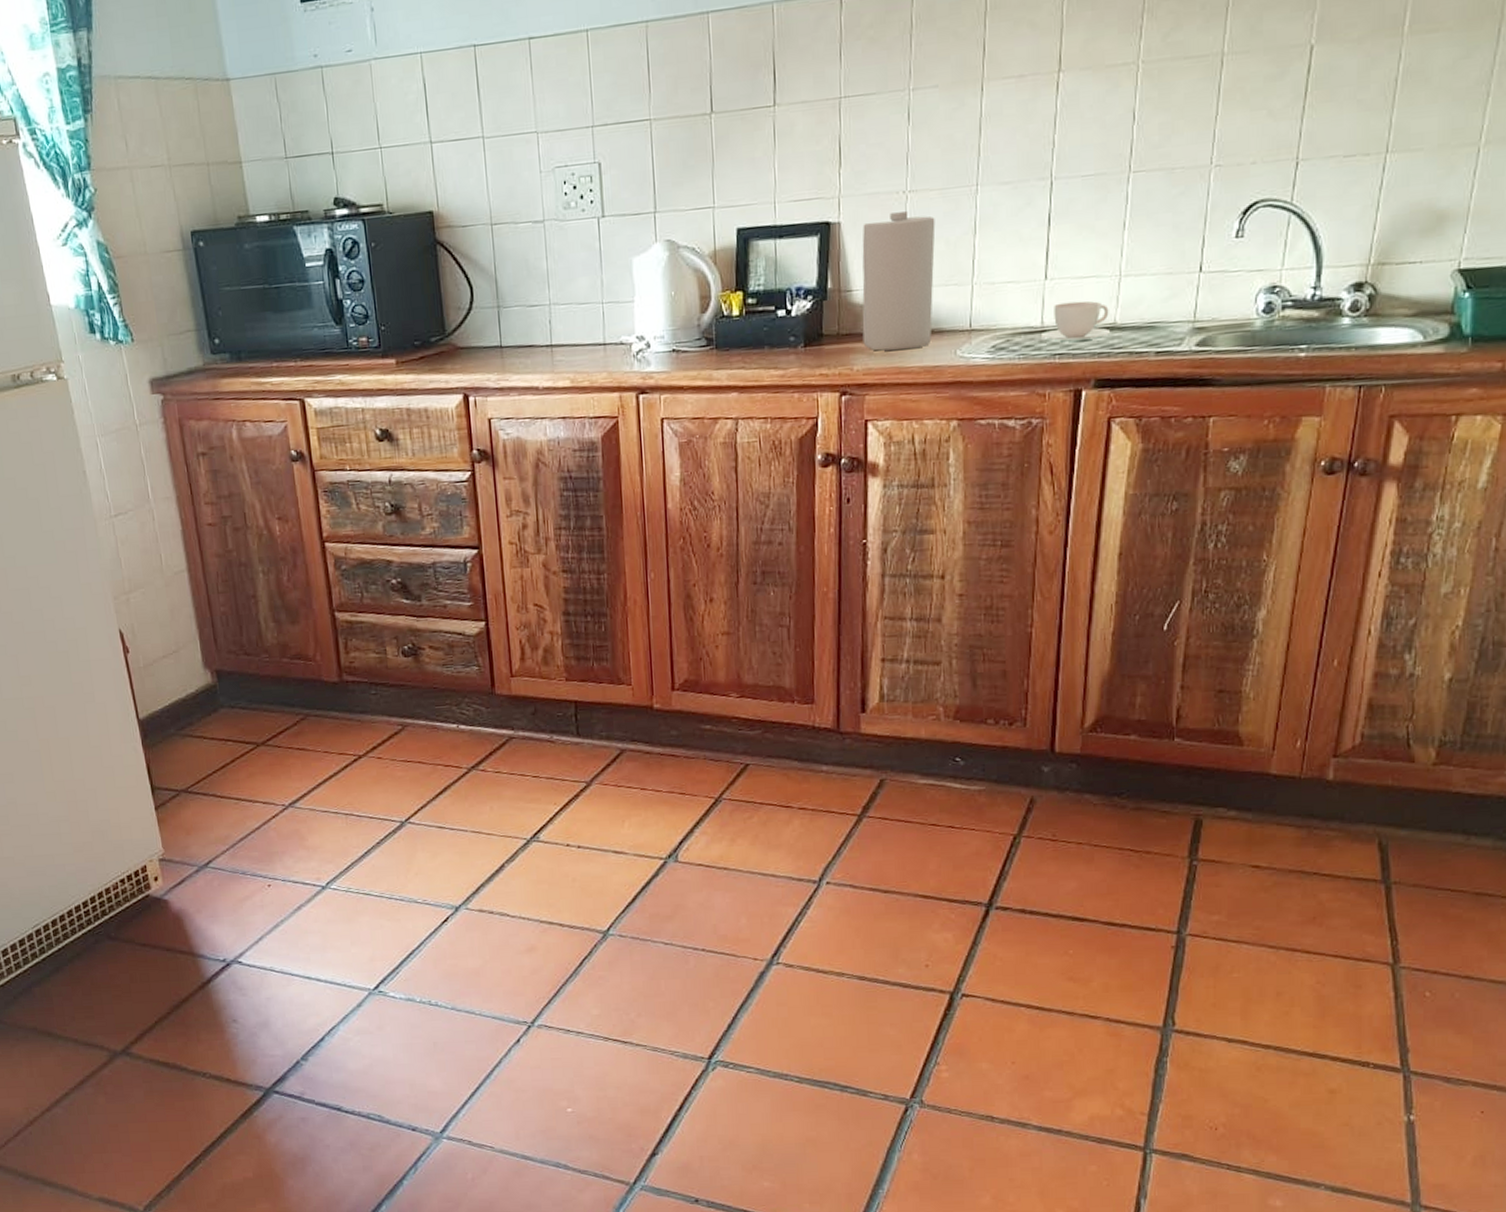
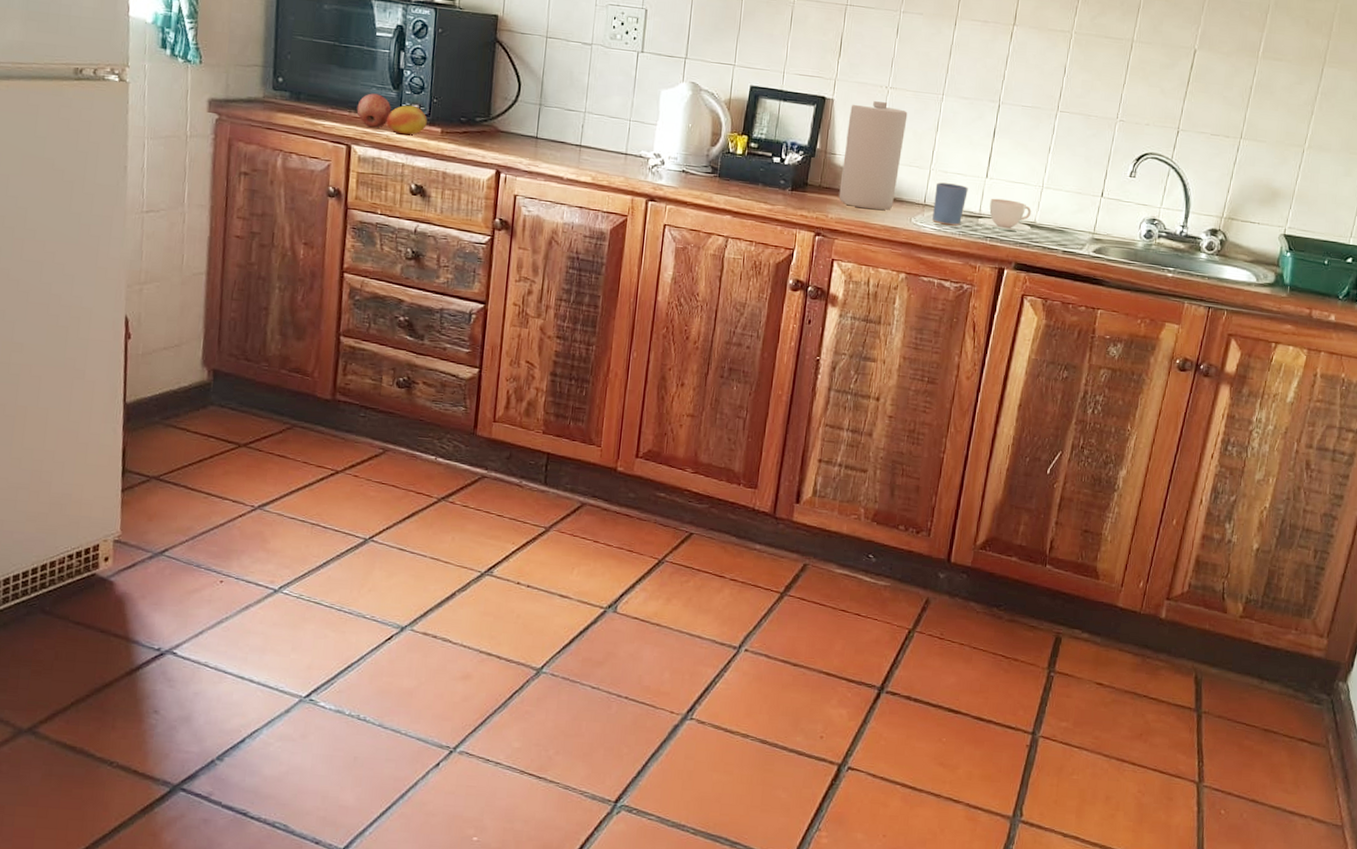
fruit: none [301,334,339,375] -> present [356,93,392,128]
fruit: none [335,339,379,376] -> present [386,105,427,135]
mug: none [981,295,1024,351] -> present [932,182,968,226]

